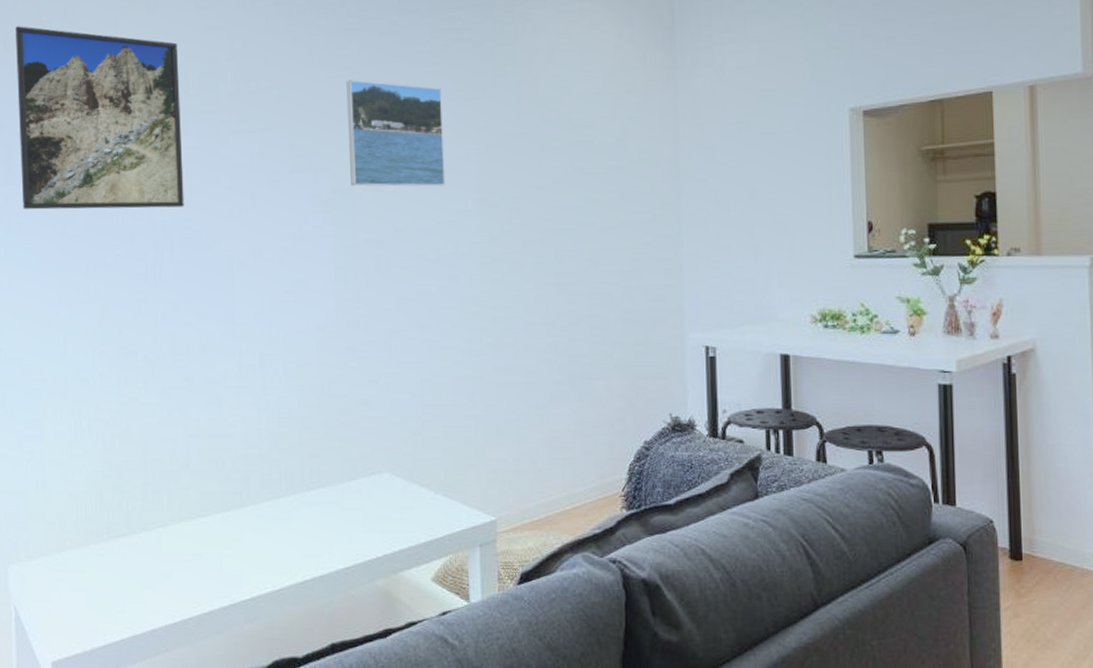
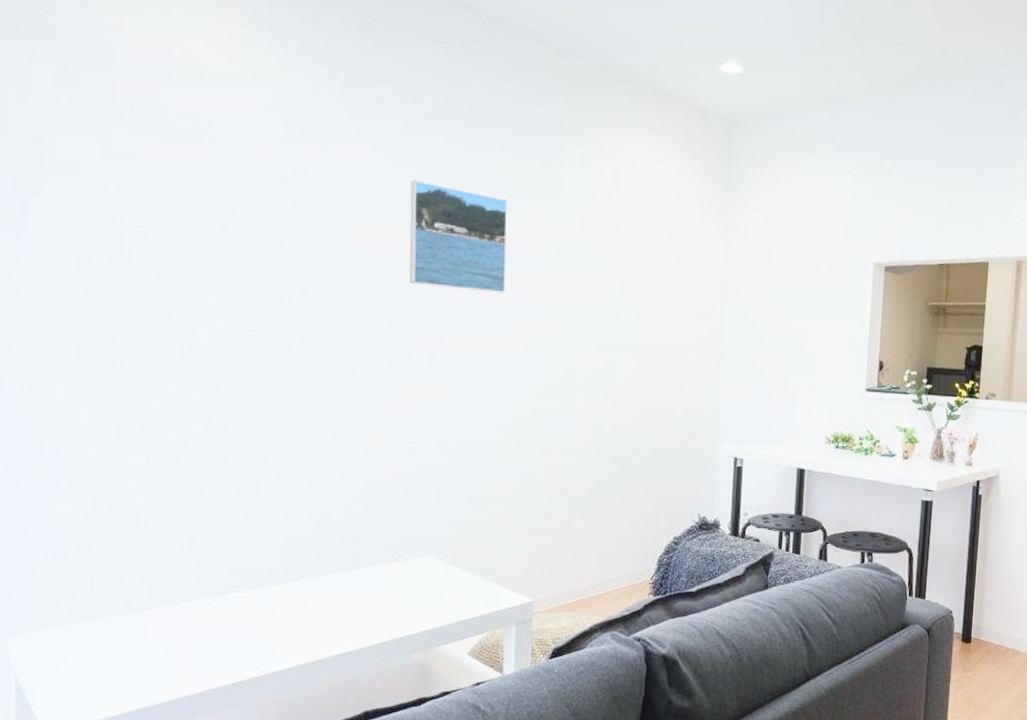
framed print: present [15,26,184,210] -> none [34,74,229,287]

